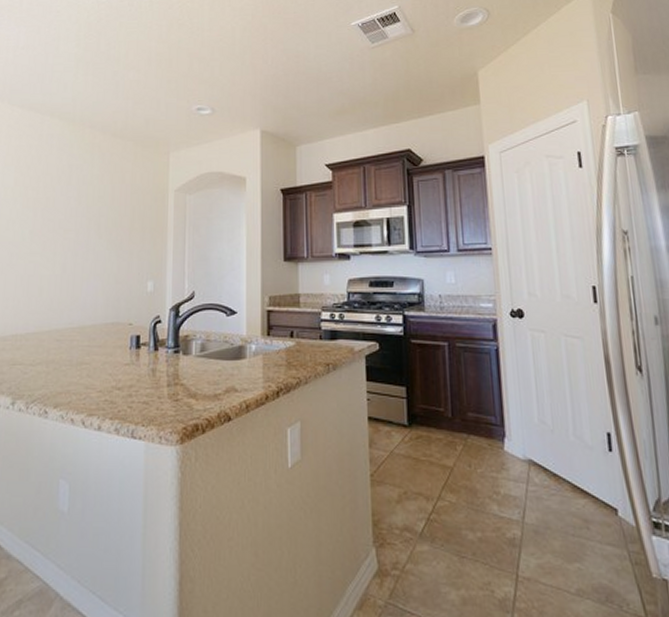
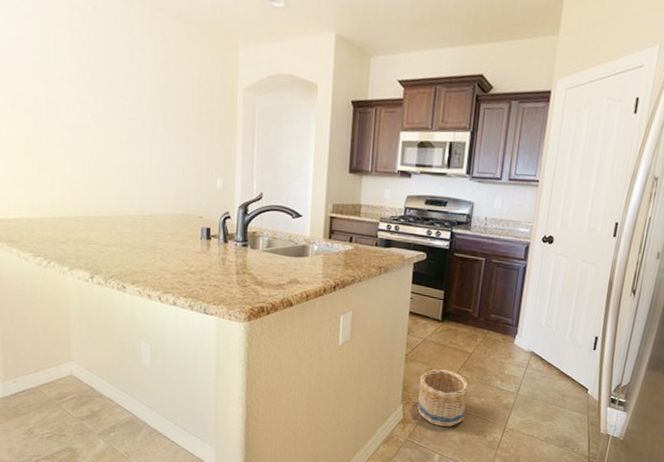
basket: none [392,491,460,579] -> present [417,368,469,427]

